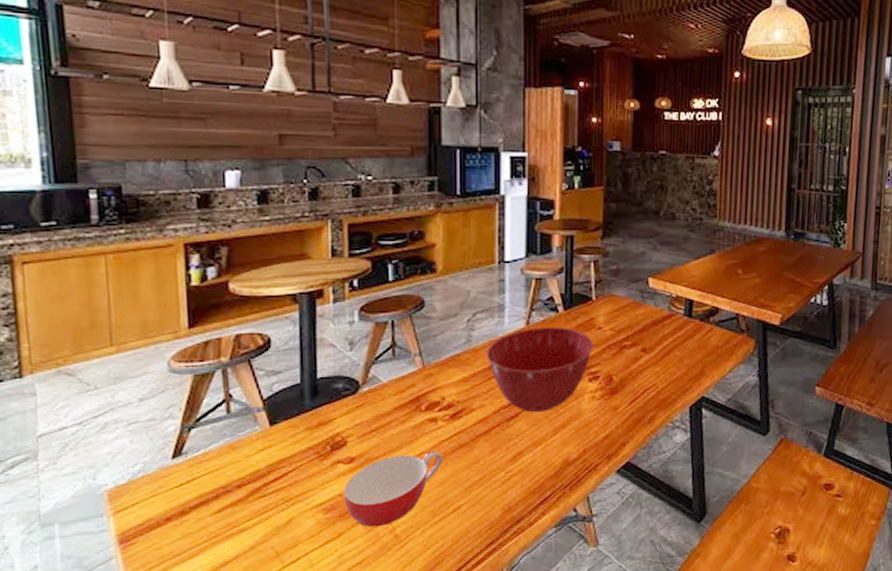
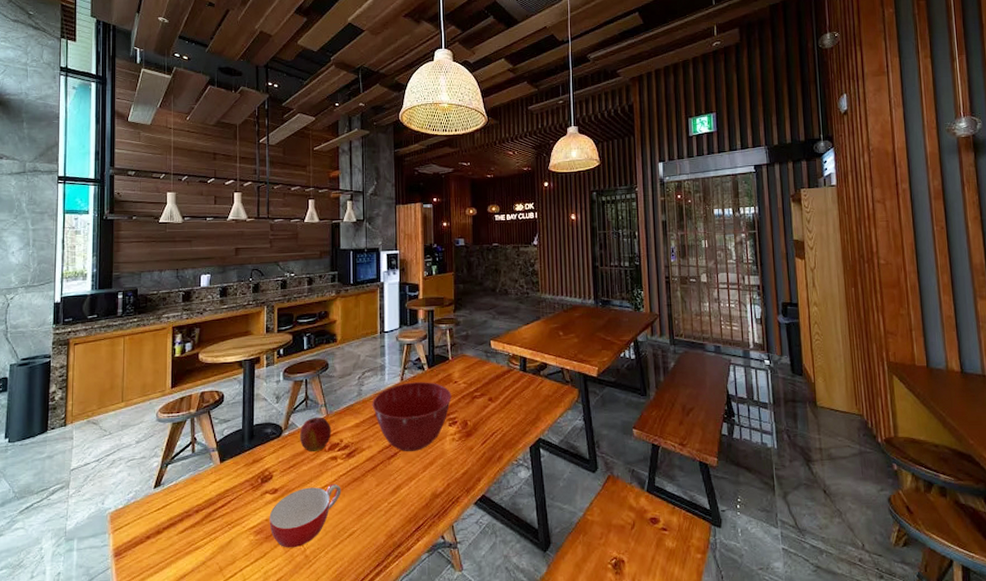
apple: none [383,368,429,412] -> present [299,417,332,451]

